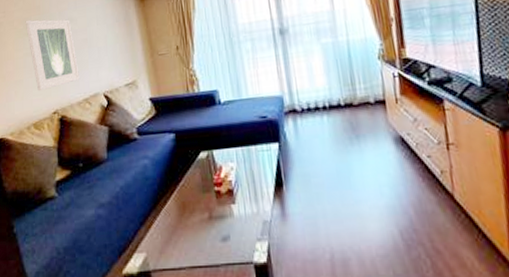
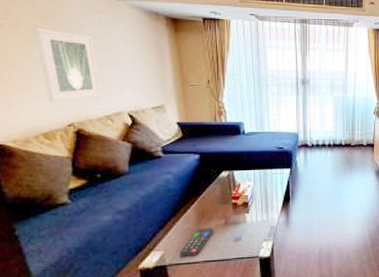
remote control: none [163,223,197,262] -> present [180,227,213,258]

